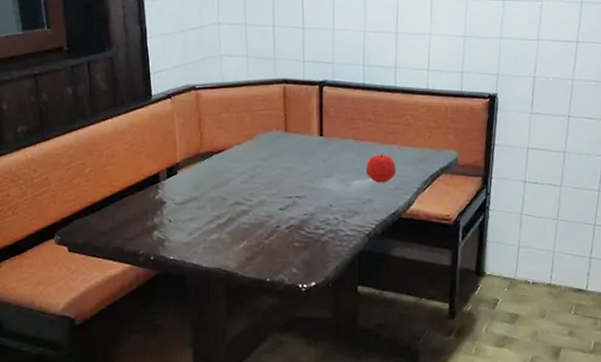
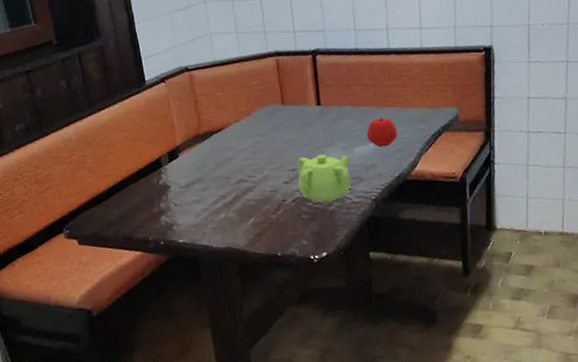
teapot: none [293,185,347,234] -> present [297,154,352,205]

